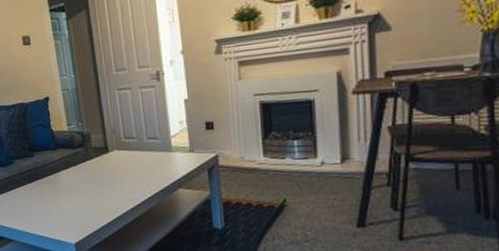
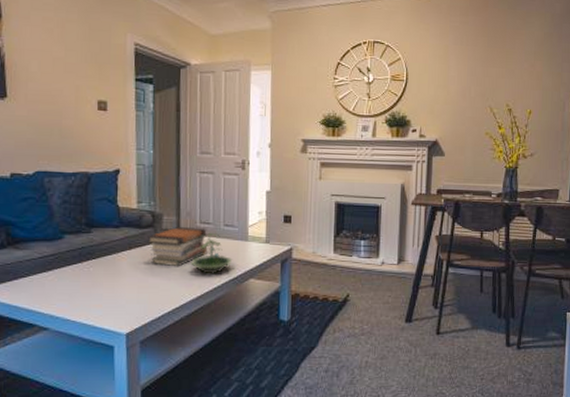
book stack: none [80,143,135,182] -> present [147,227,208,267]
terrarium: none [120,147,160,187] -> present [189,233,233,274]

